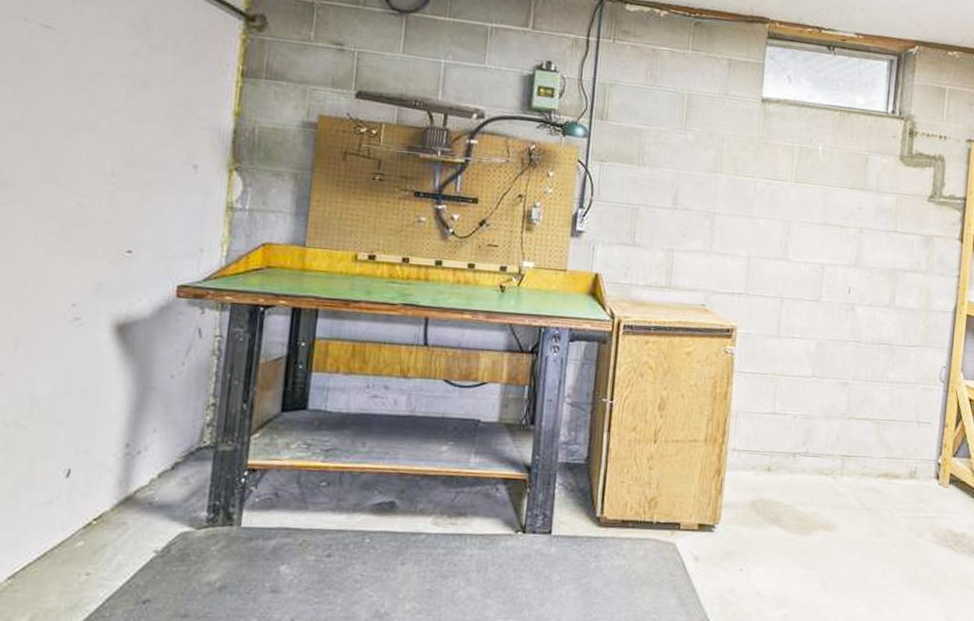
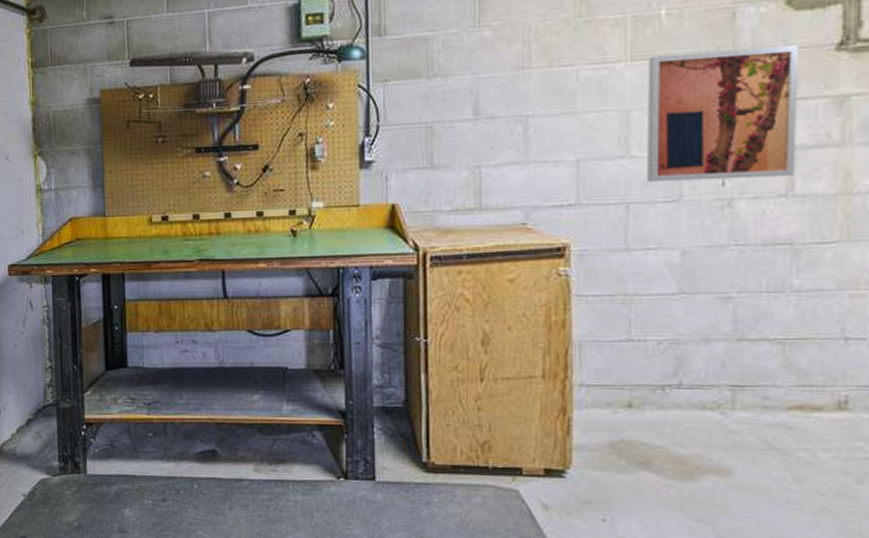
wall art: none [798,181,906,292] -> present [647,44,800,183]

